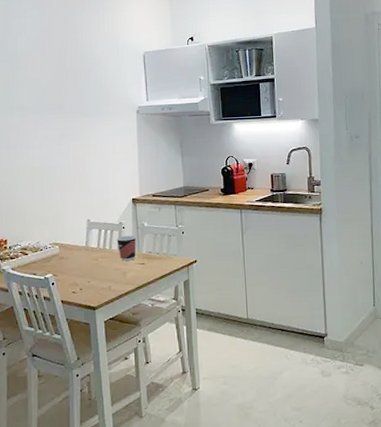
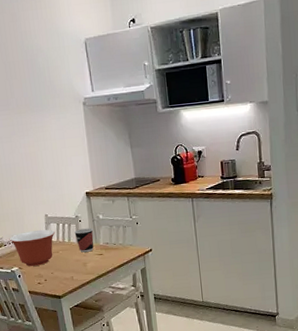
mixing bowl: none [46,235,97,274] -> present [9,229,56,267]

